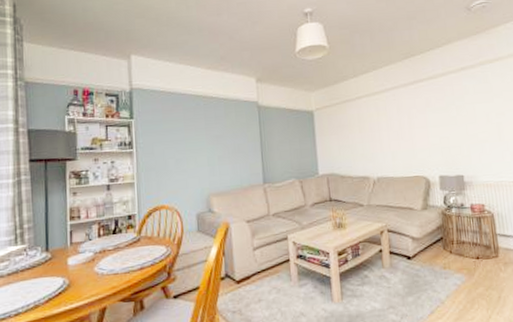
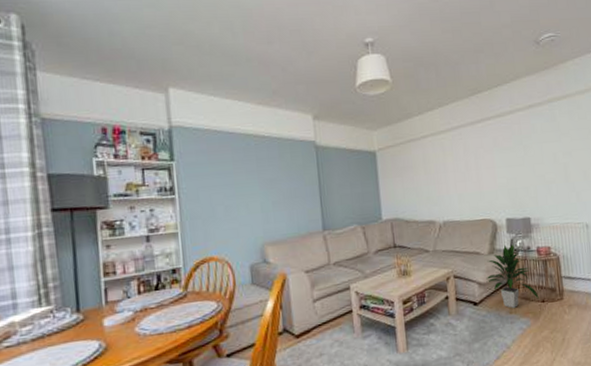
indoor plant: none [419,201,473,264] -> present [486,245,539,308]

